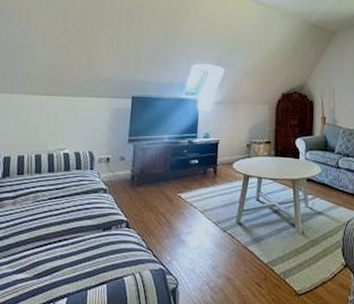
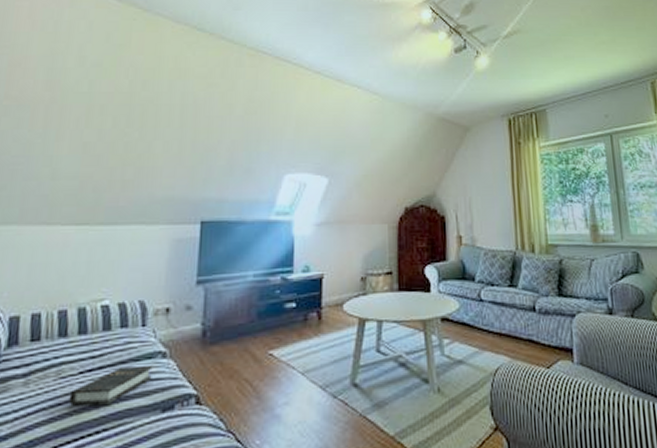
hardback book: none [41,196,97,222] -> present [68,364,153,406]

